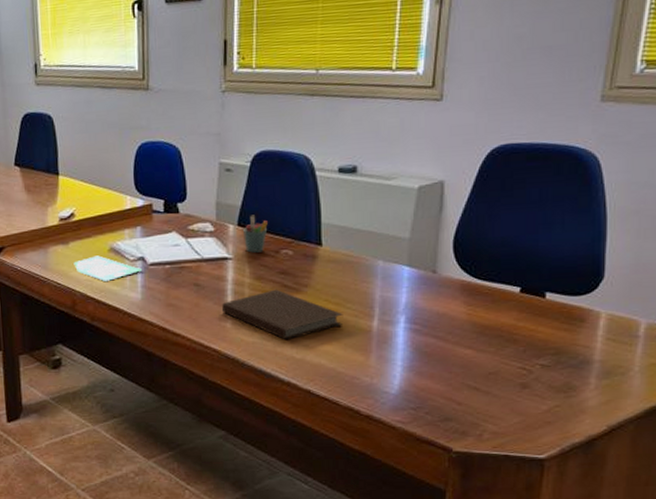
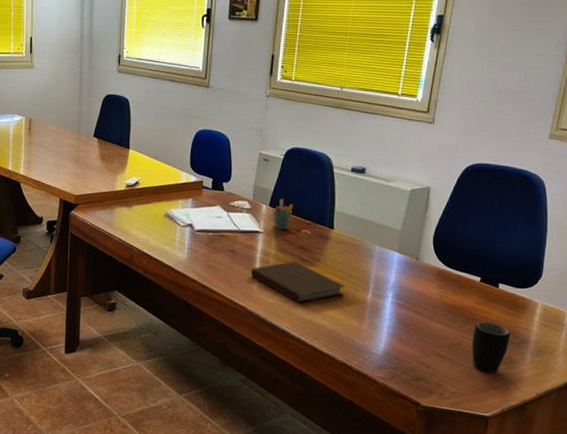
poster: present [73,255,142,281] -> none [134,219,189,241]
mug: none [515,341,565,406] -> present [471,321,510,374]

